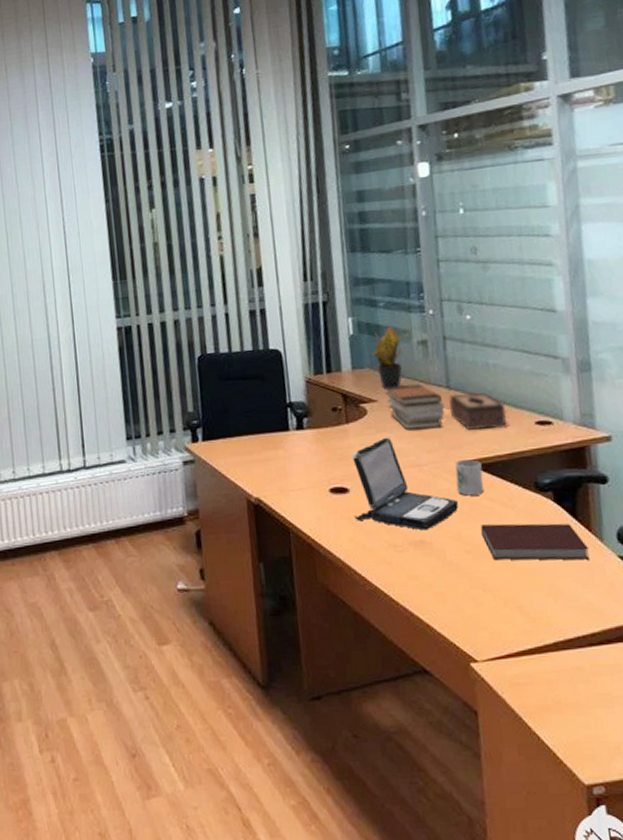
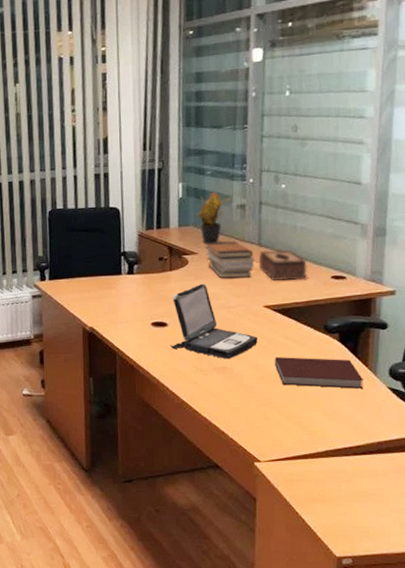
mug: present [455,459,484,496] -> none [258,305,281,334]

